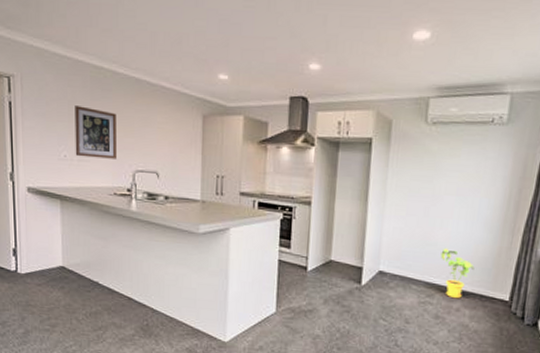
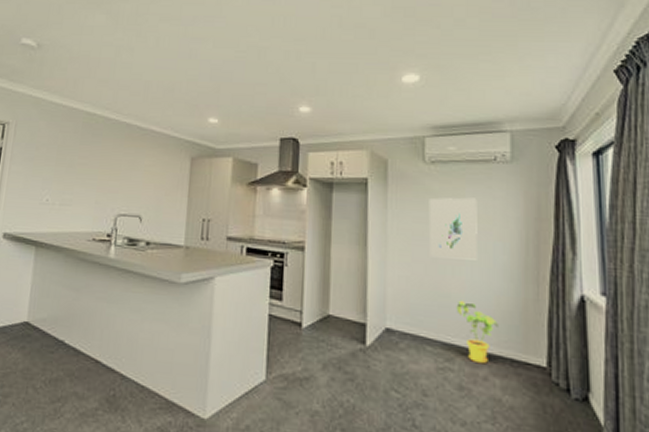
wall art: present [75,106,116,159] -> none [57,150,104,203]
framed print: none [422,157,471,214] -> present [428,197,477,260]

